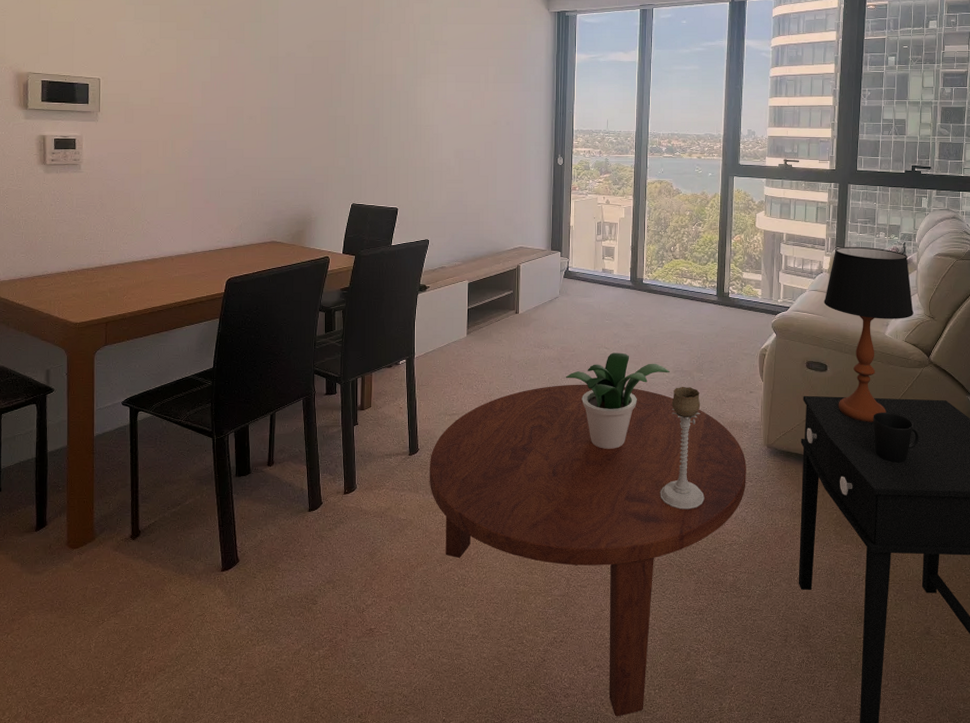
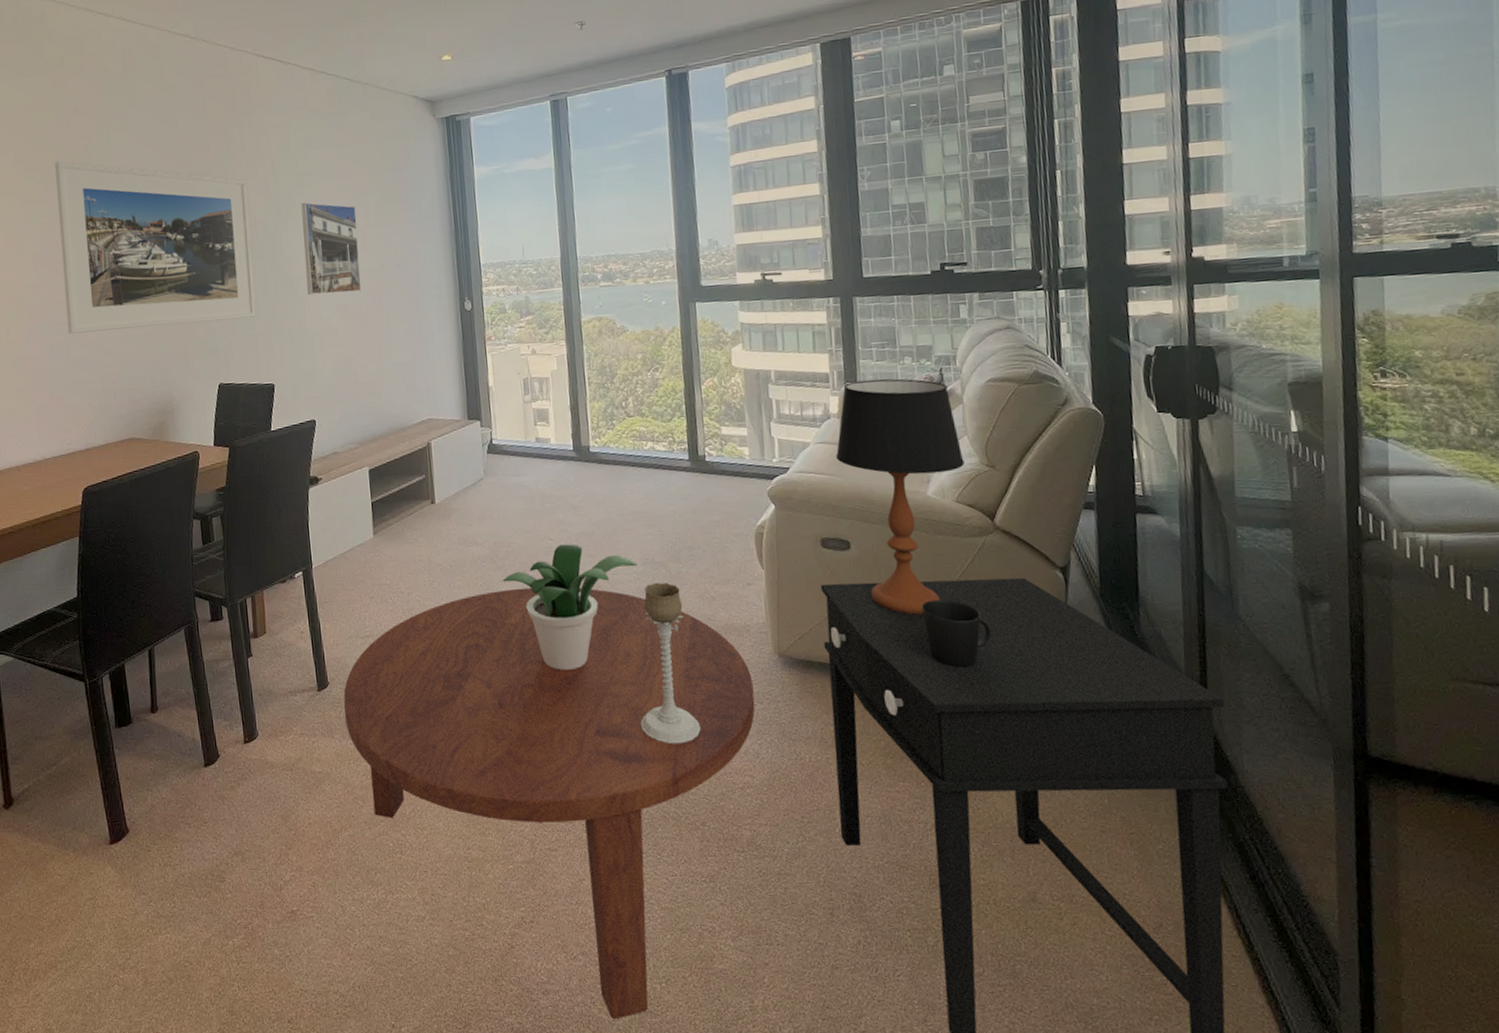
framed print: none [227,7,391,153] -> present [55,160,256,334]
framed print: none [433,66,478,142] -> present [301,202,362,295]

